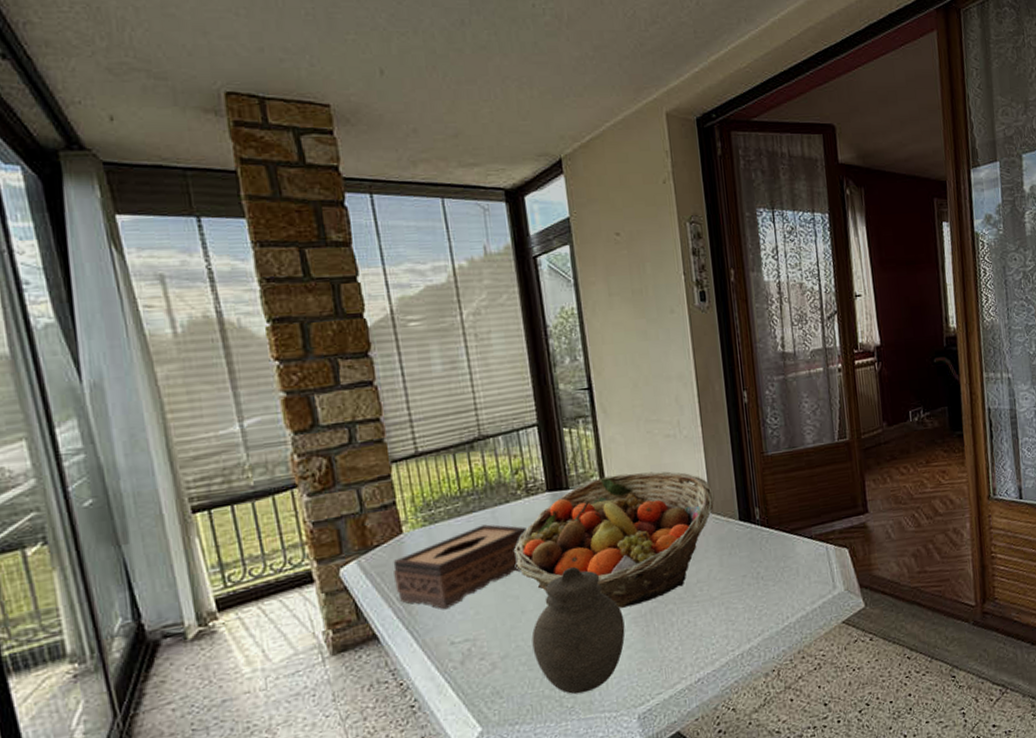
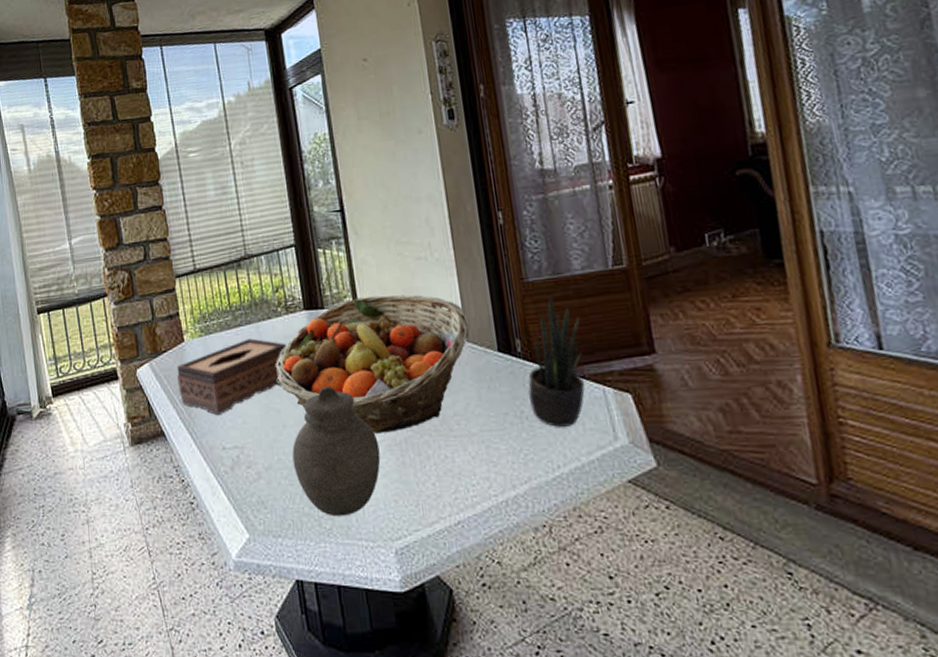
potted plant: none [764,468,811,583] -> present [528,297,585,427]

